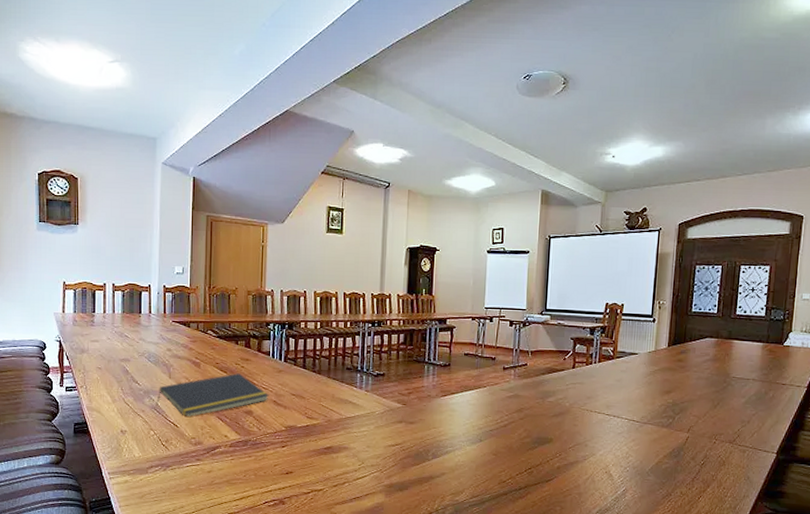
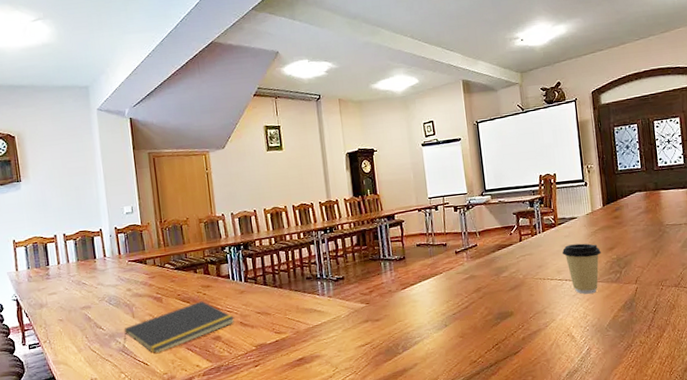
coffee cup: none [615,380,657,435] -> present [562,243,601,294]

